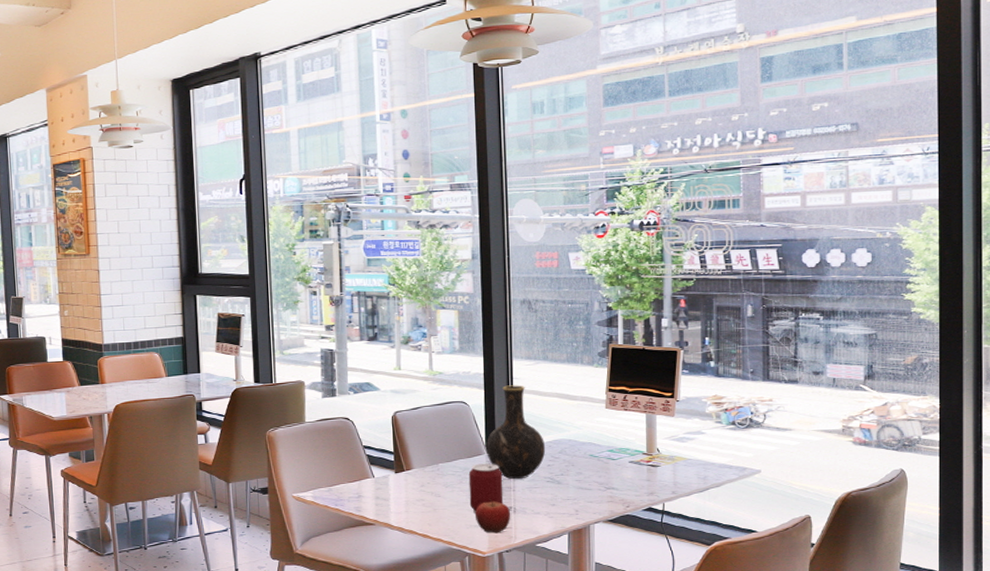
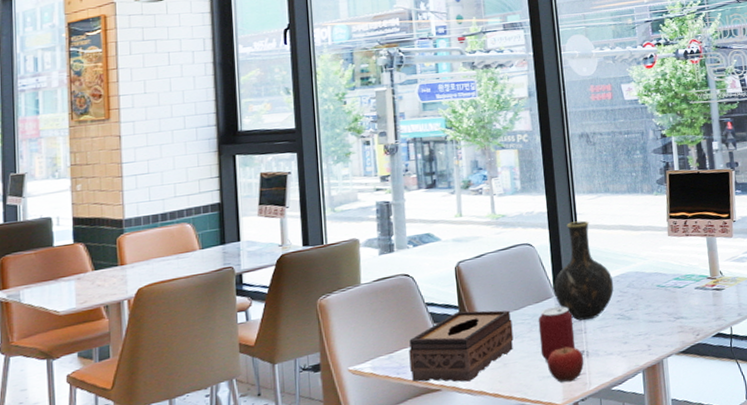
tissue box: none [347,457,444,520] -> present [409,310,514,382]

